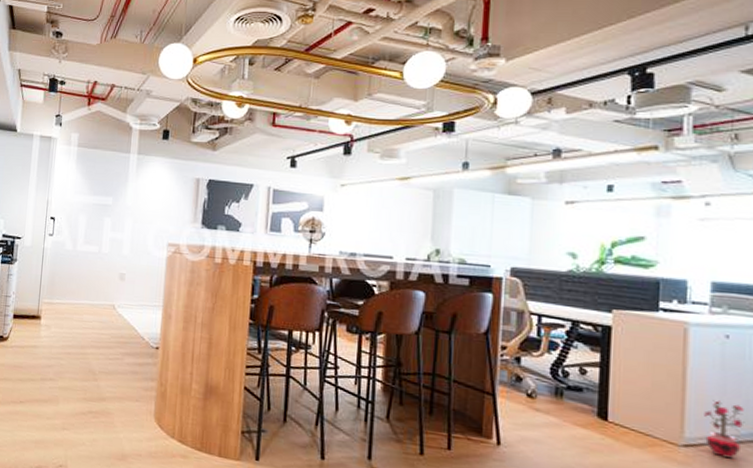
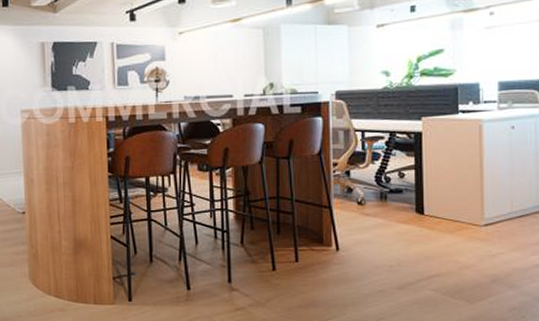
potted plant: present [704,400,745,459] -> none [499,183,530,230]

